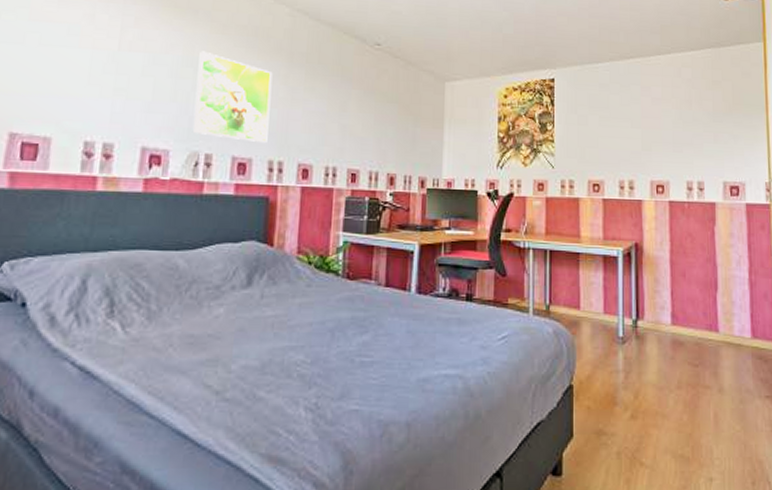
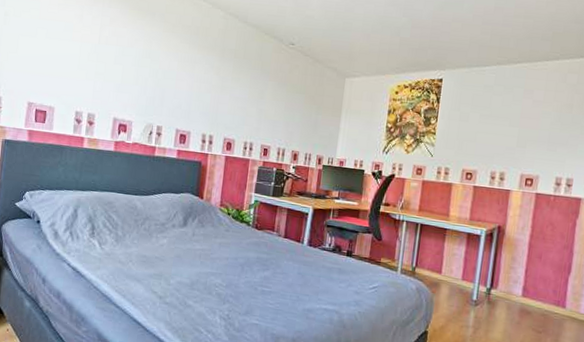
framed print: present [193,51,273,144] -> none [149,46,208,121]

